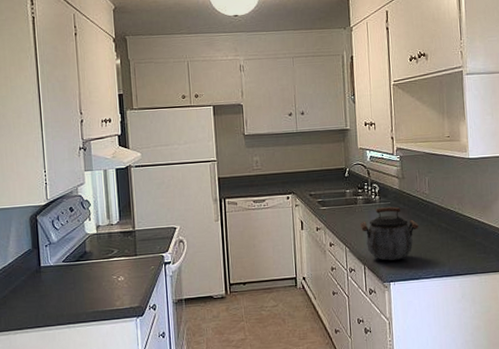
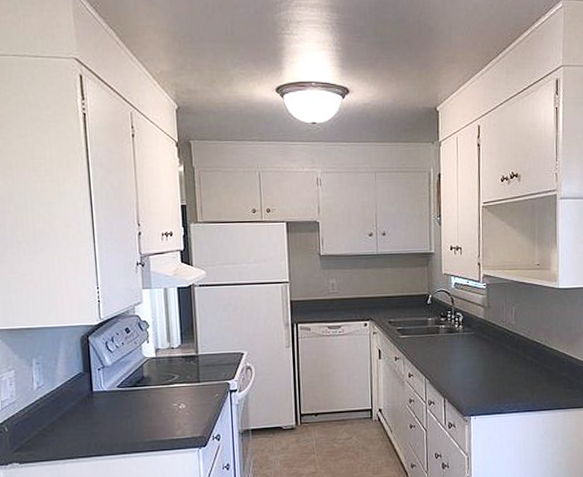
kettle: present [359,206,419,261] -> none [441,337,503,394]

